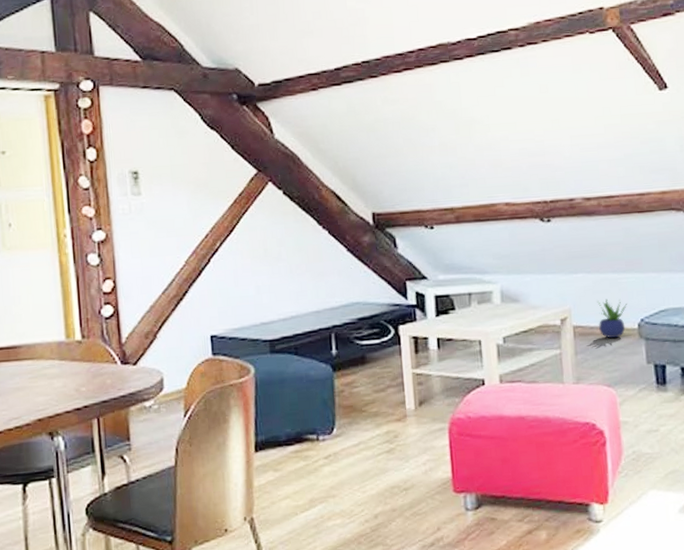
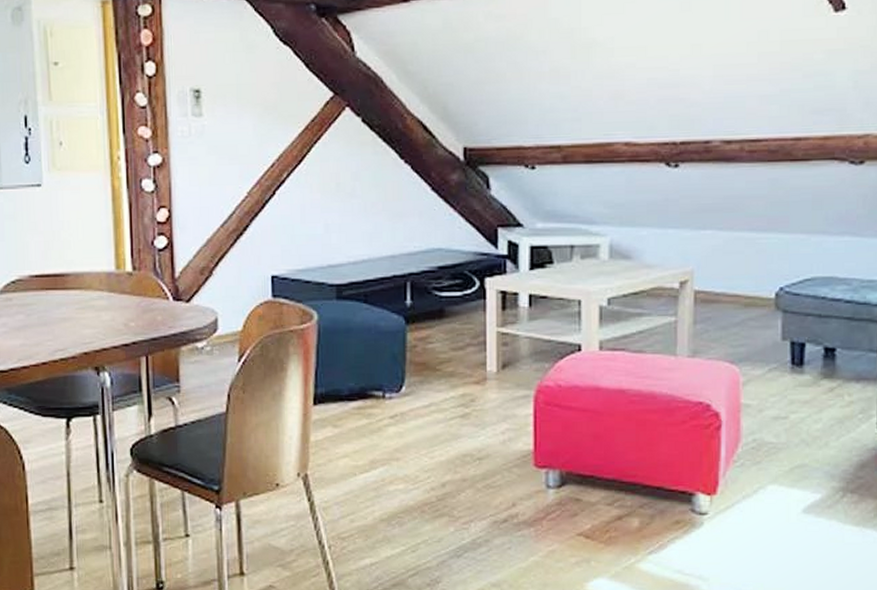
potted plant: present [597,299,628,339] -> none [725,261,765,308]

